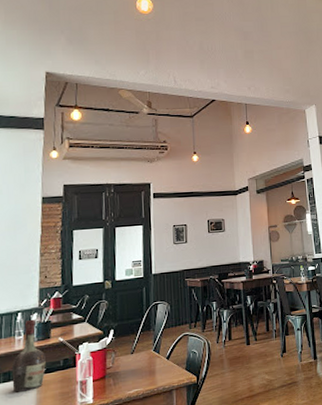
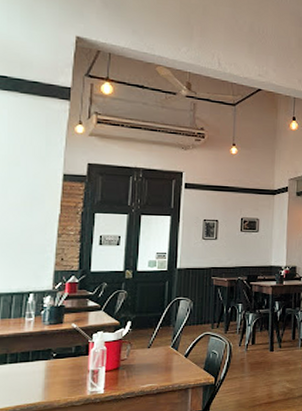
cognac bottle: present [11,319,46,393] -> none [19,302,57,375]

